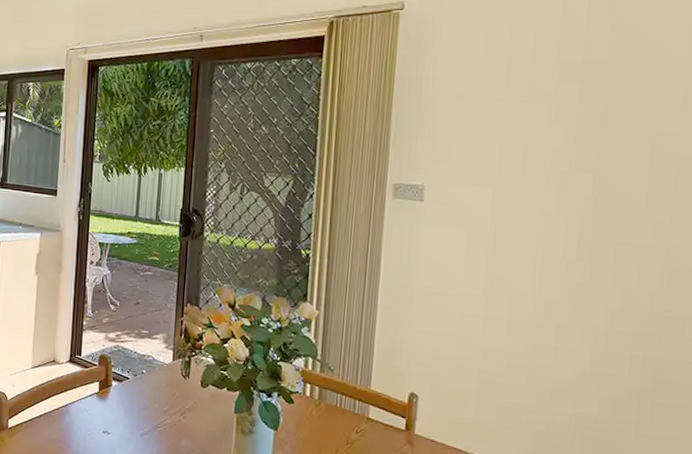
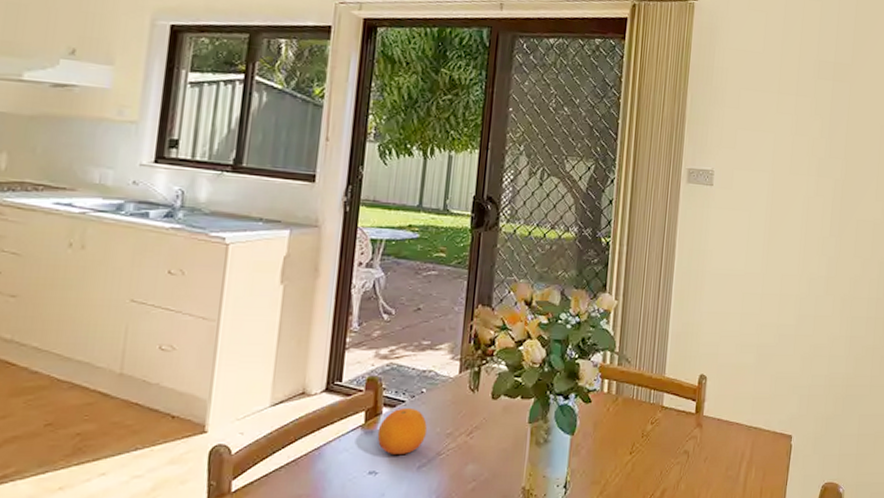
fruit: none [108,383,148,422] -> present [377,407,428,454]

